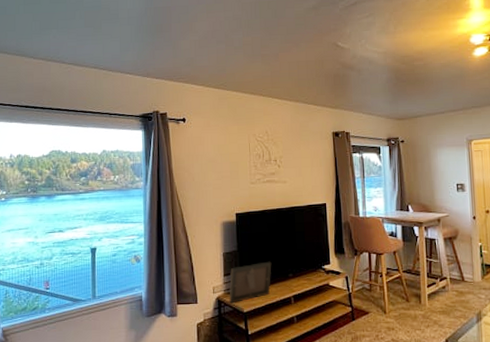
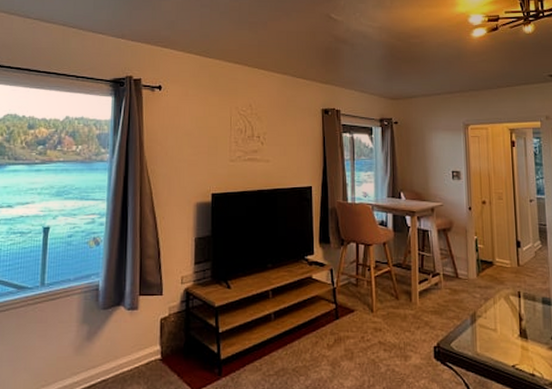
picture frame: present [229,261,272,304] -> none [199,249,249,297]

